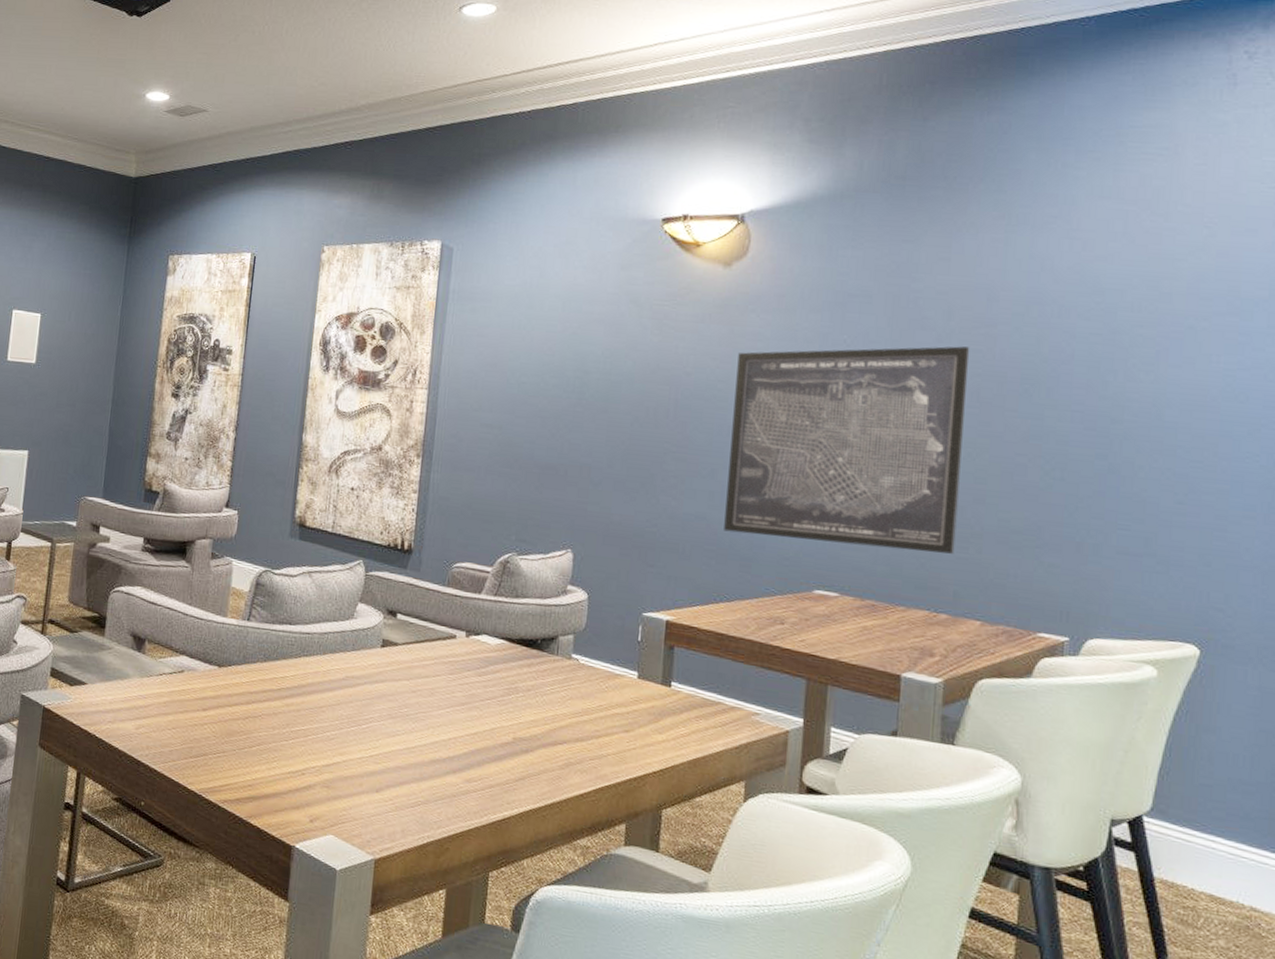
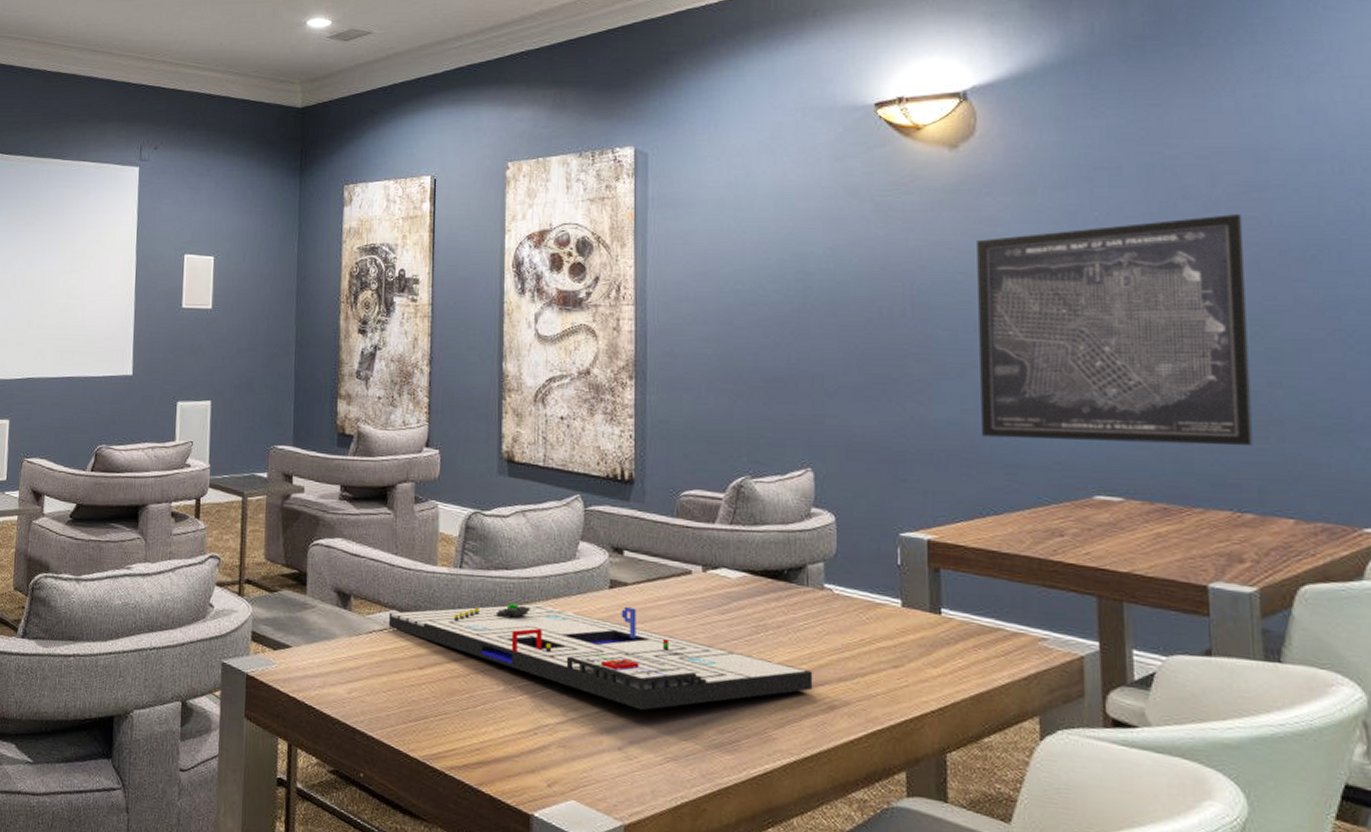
board game: none [178,655,554,759] -> present [388,603,813,711]

